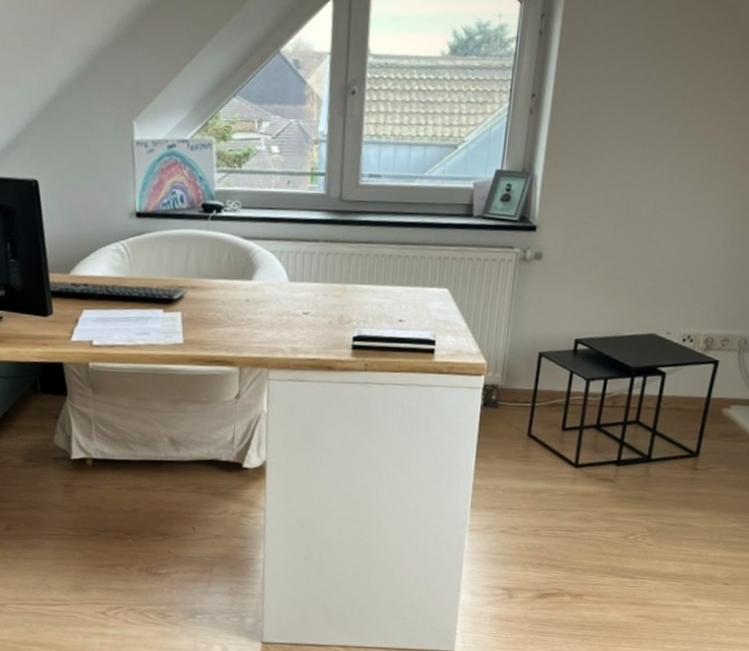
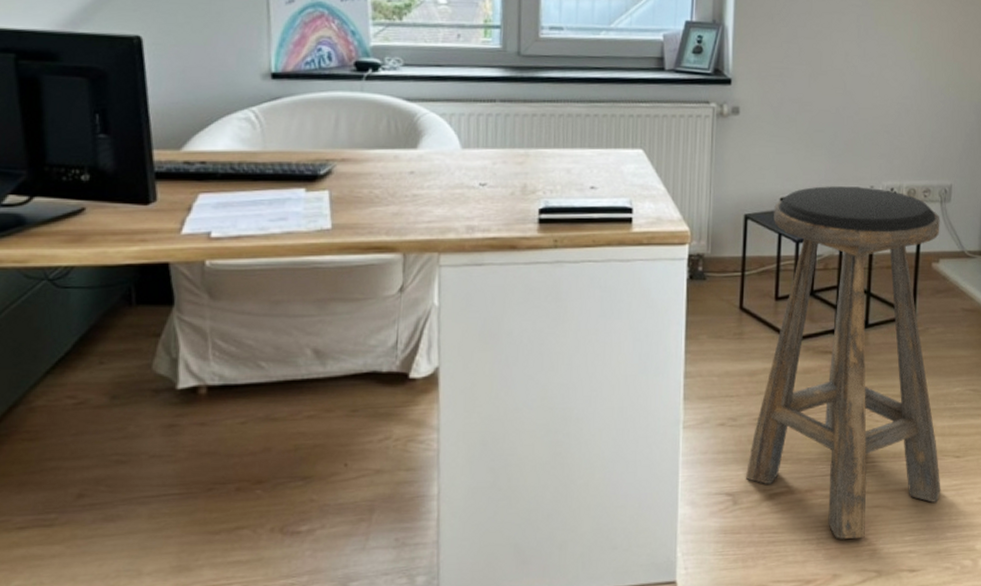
stool: none [522,330,737,641] -> present [746,186,941,539]

